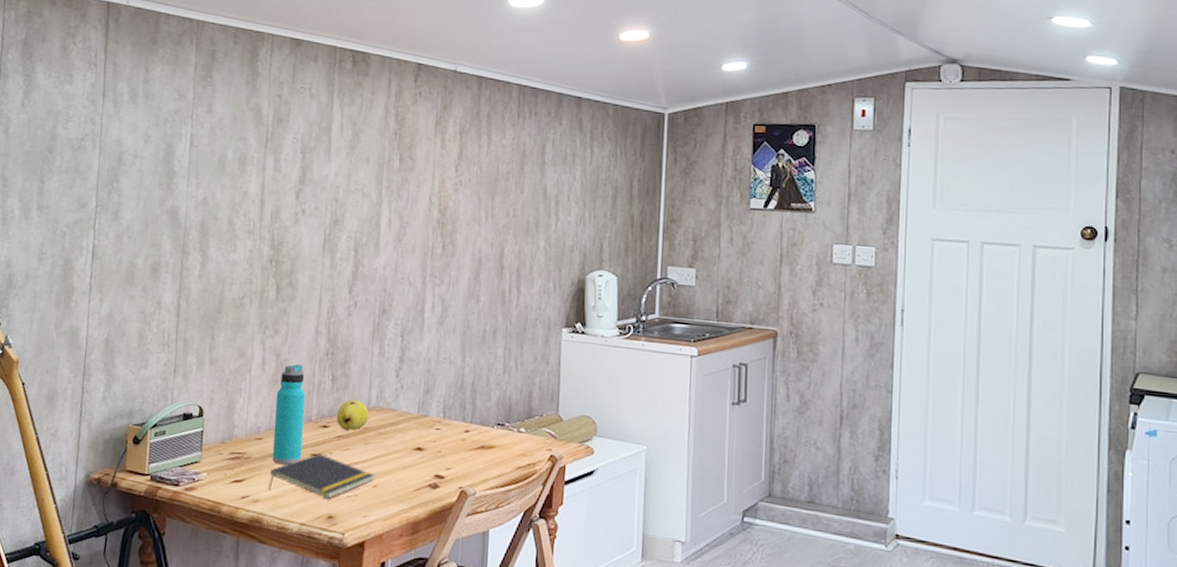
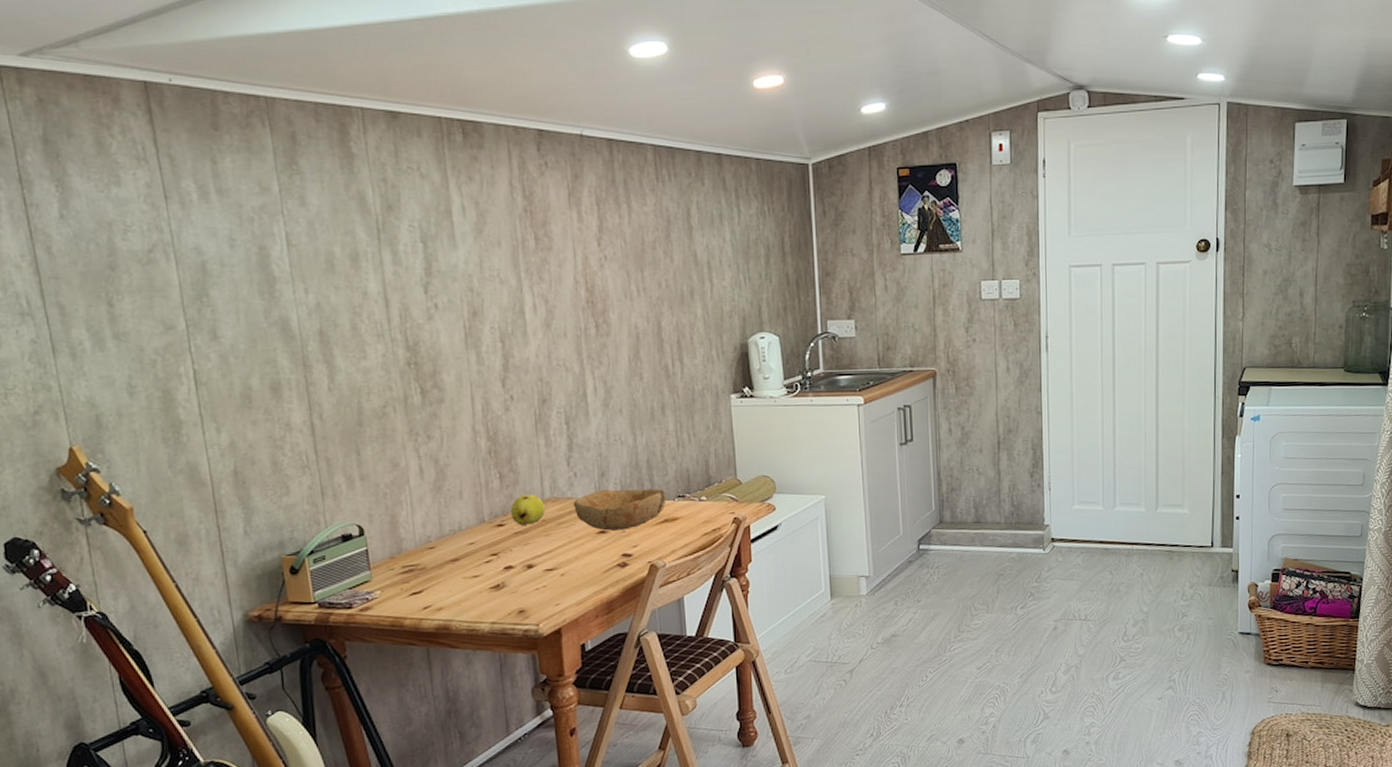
notepad: present [268,453,375,499] -> none [450,552,561,596]
water bottle: present [272,364,306,464] -> none [441,468,481,569]
bowl: none [395,406,486,450] -> present [573,488,667,531]

